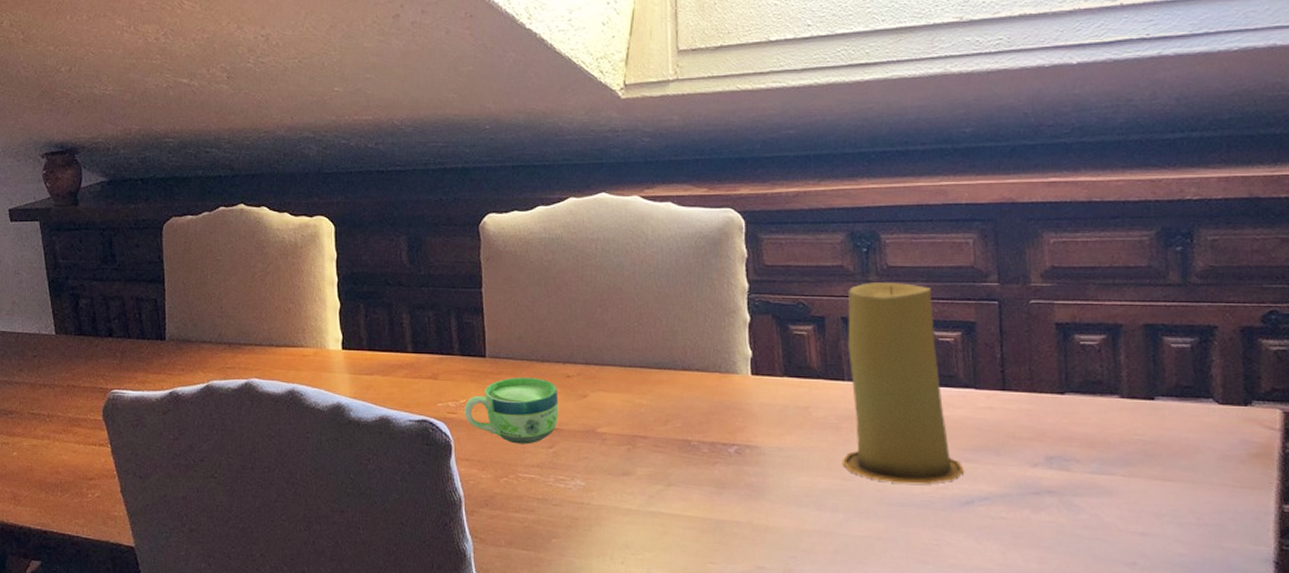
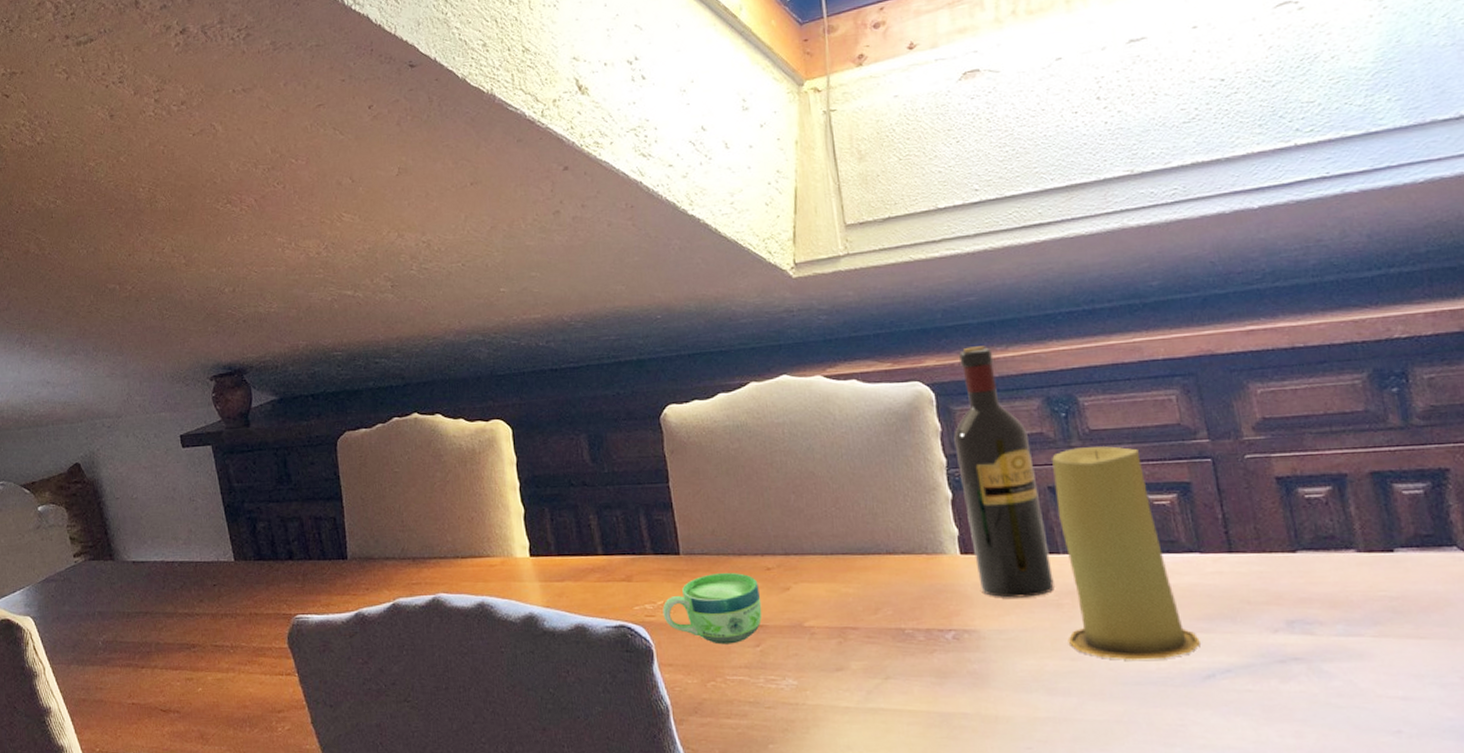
wine bottle: none [758,178,836,419] -> present [953,346,1054,598]

